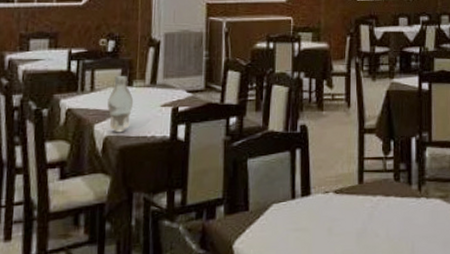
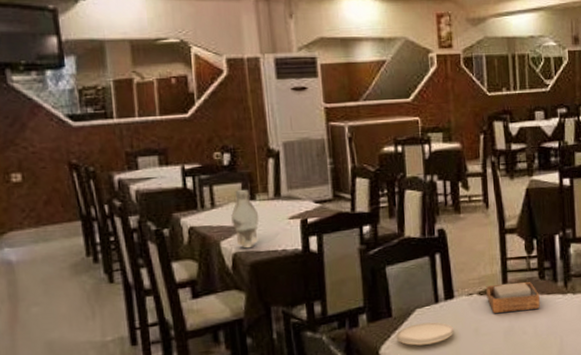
plate: none [250,218,308,242] -> present [395,322,454,346]
napkin holder: none [342,182,393,213] -> present [486,282,540,313]

